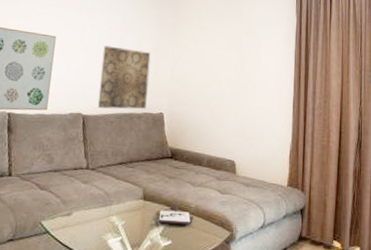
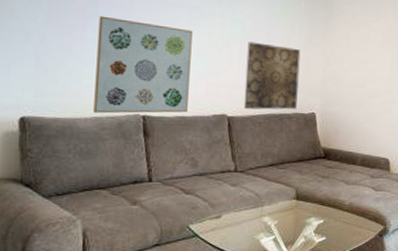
board game: present [155,204,194,227] -> none [308,203,348,225]

